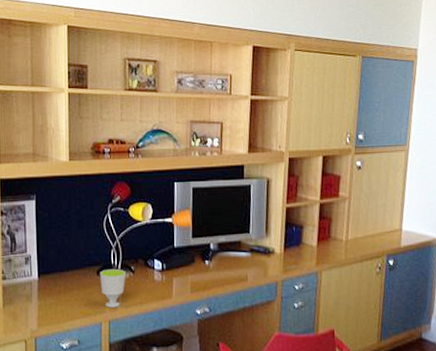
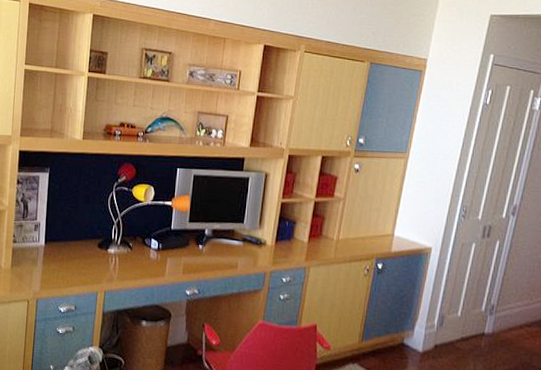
cup: present [100,268,127,308] -> none [100,243,125,280]

